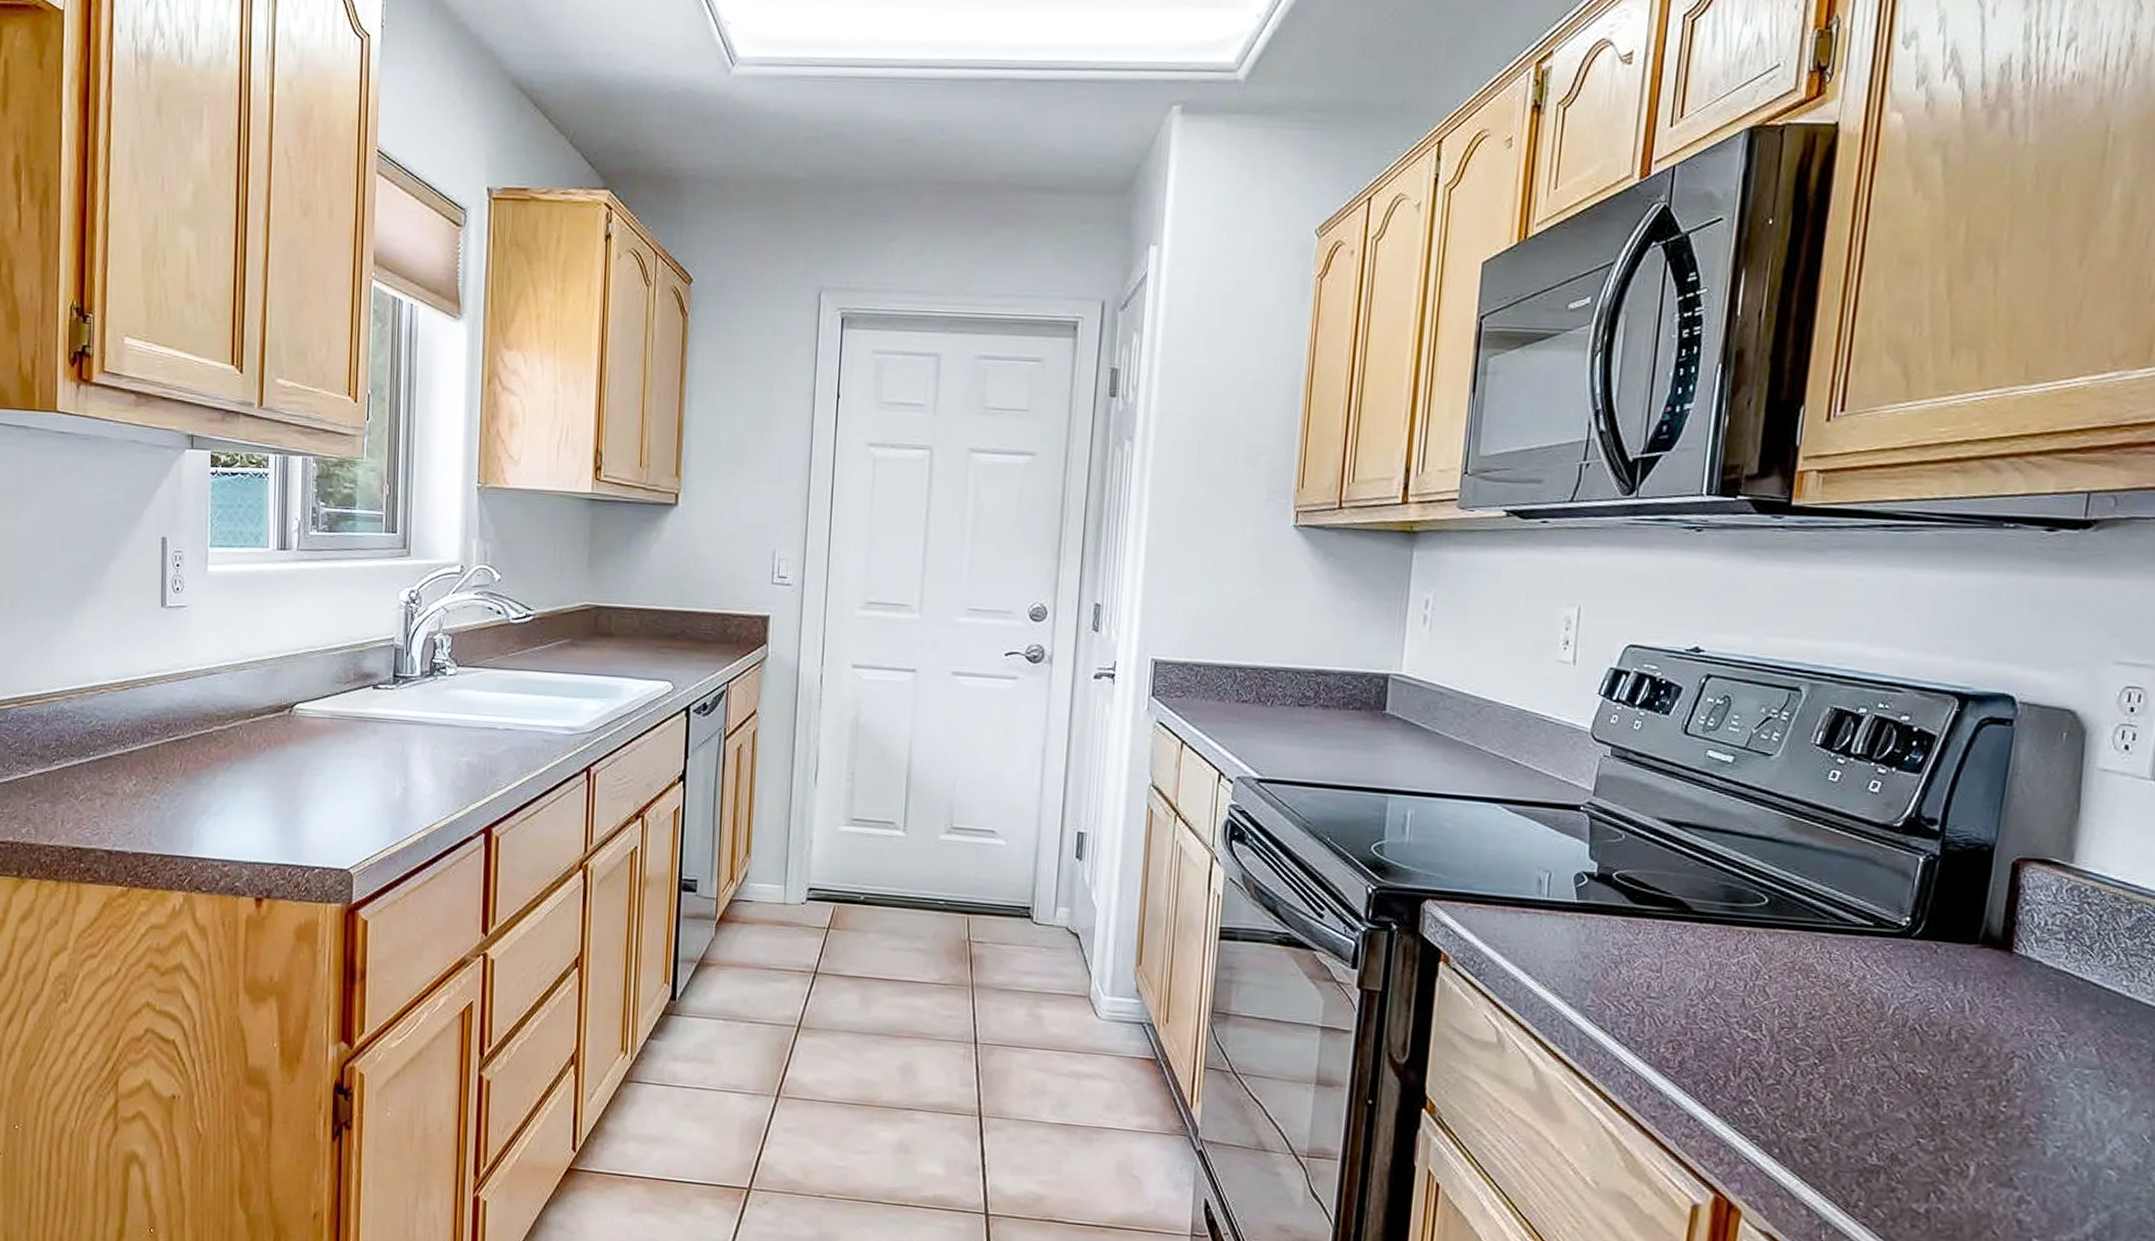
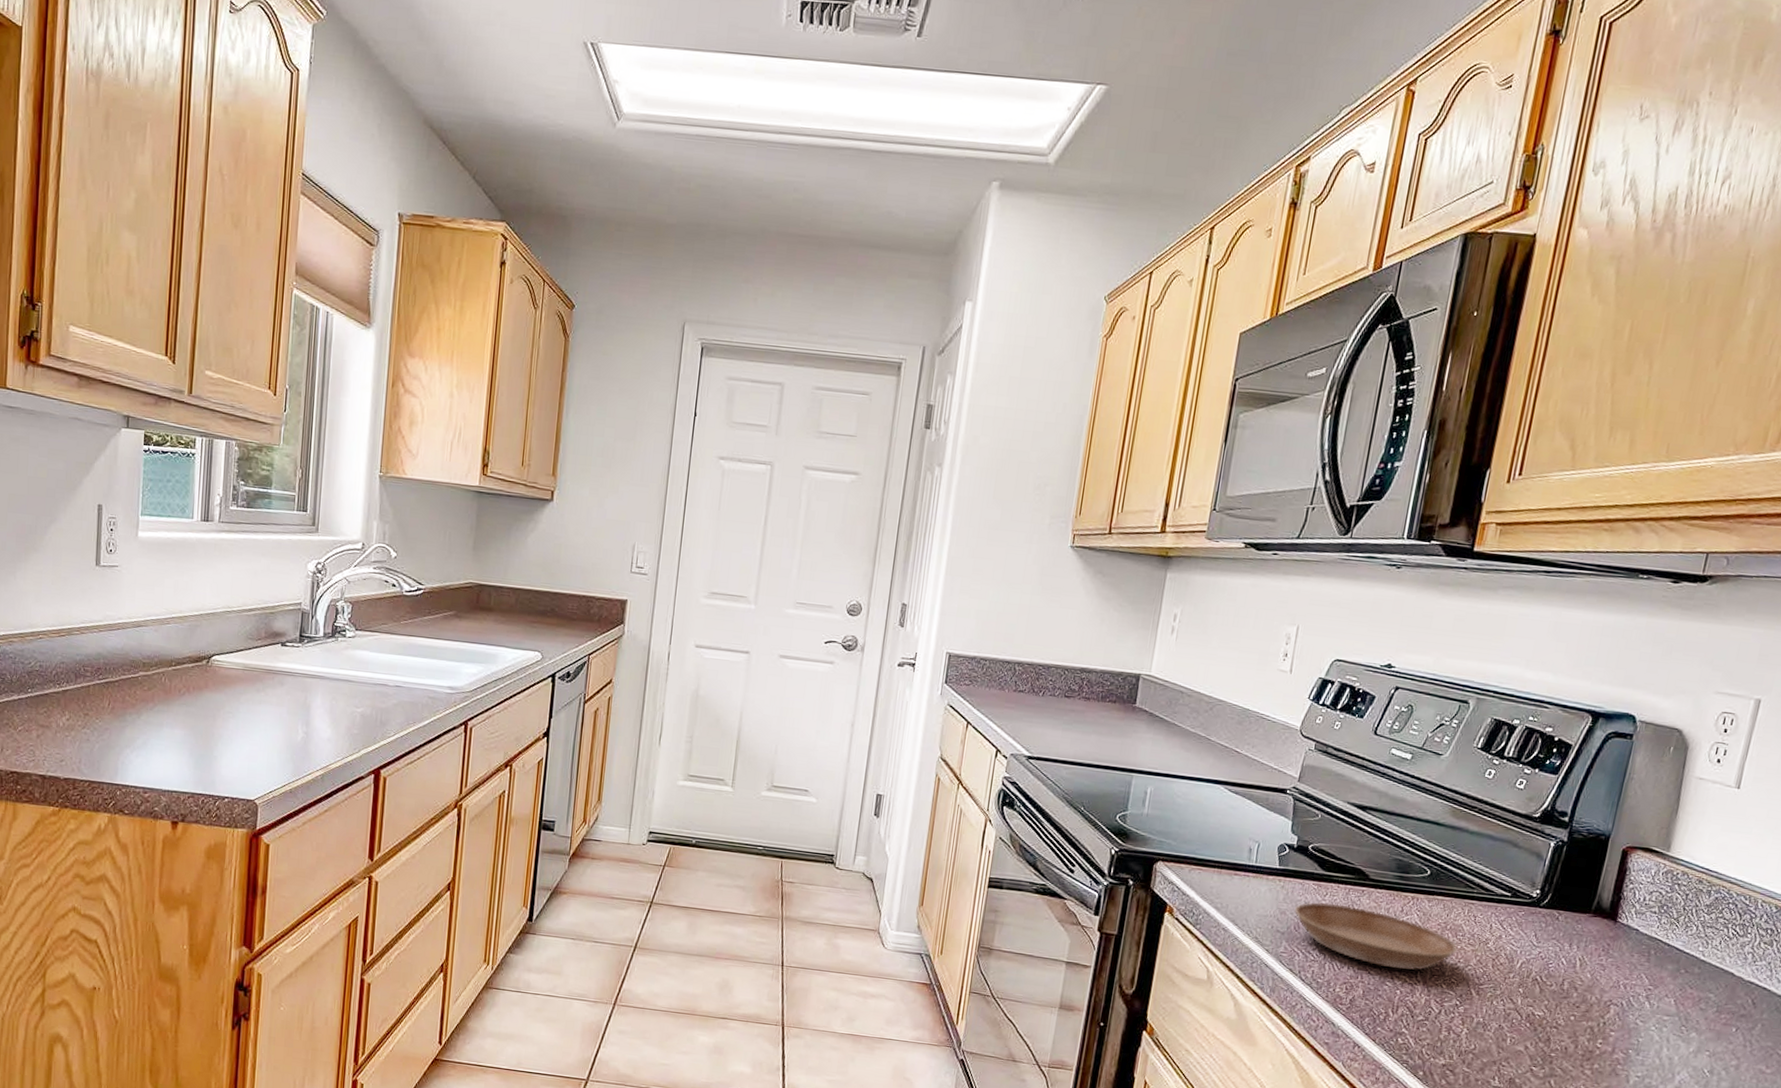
saucer: none [1601,943,1811,1023] -> present [1295,902,1458,970]

